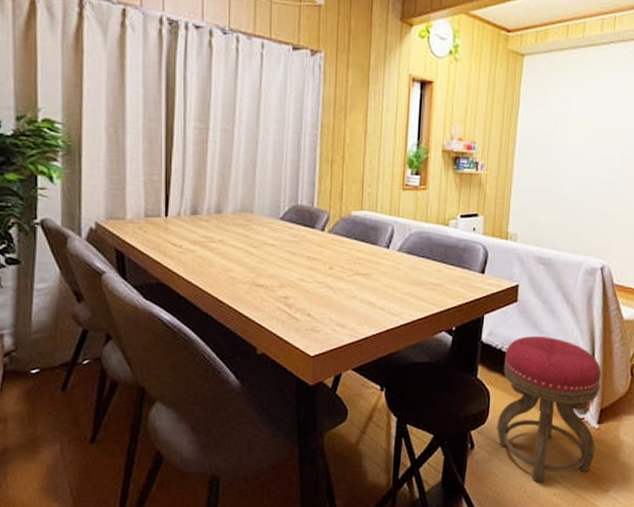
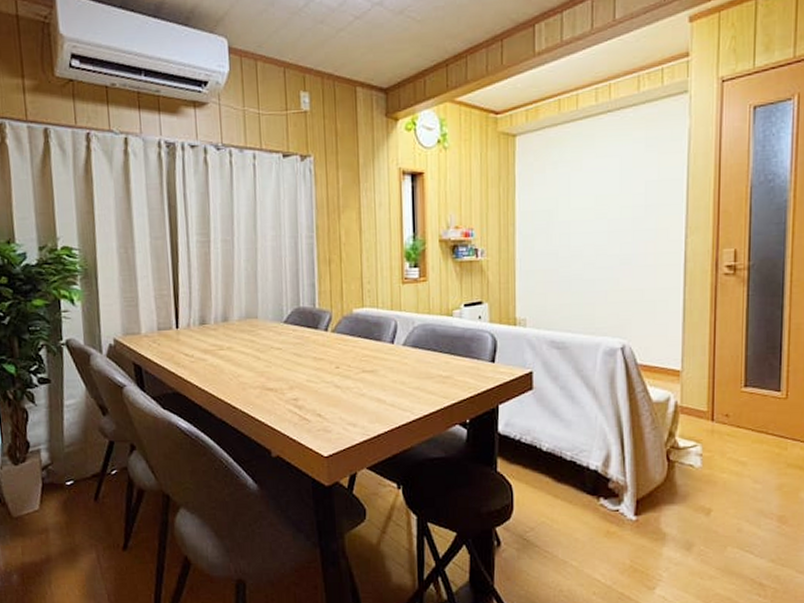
stool: present [497,336,602,483] -> none [523,424,635,582]

